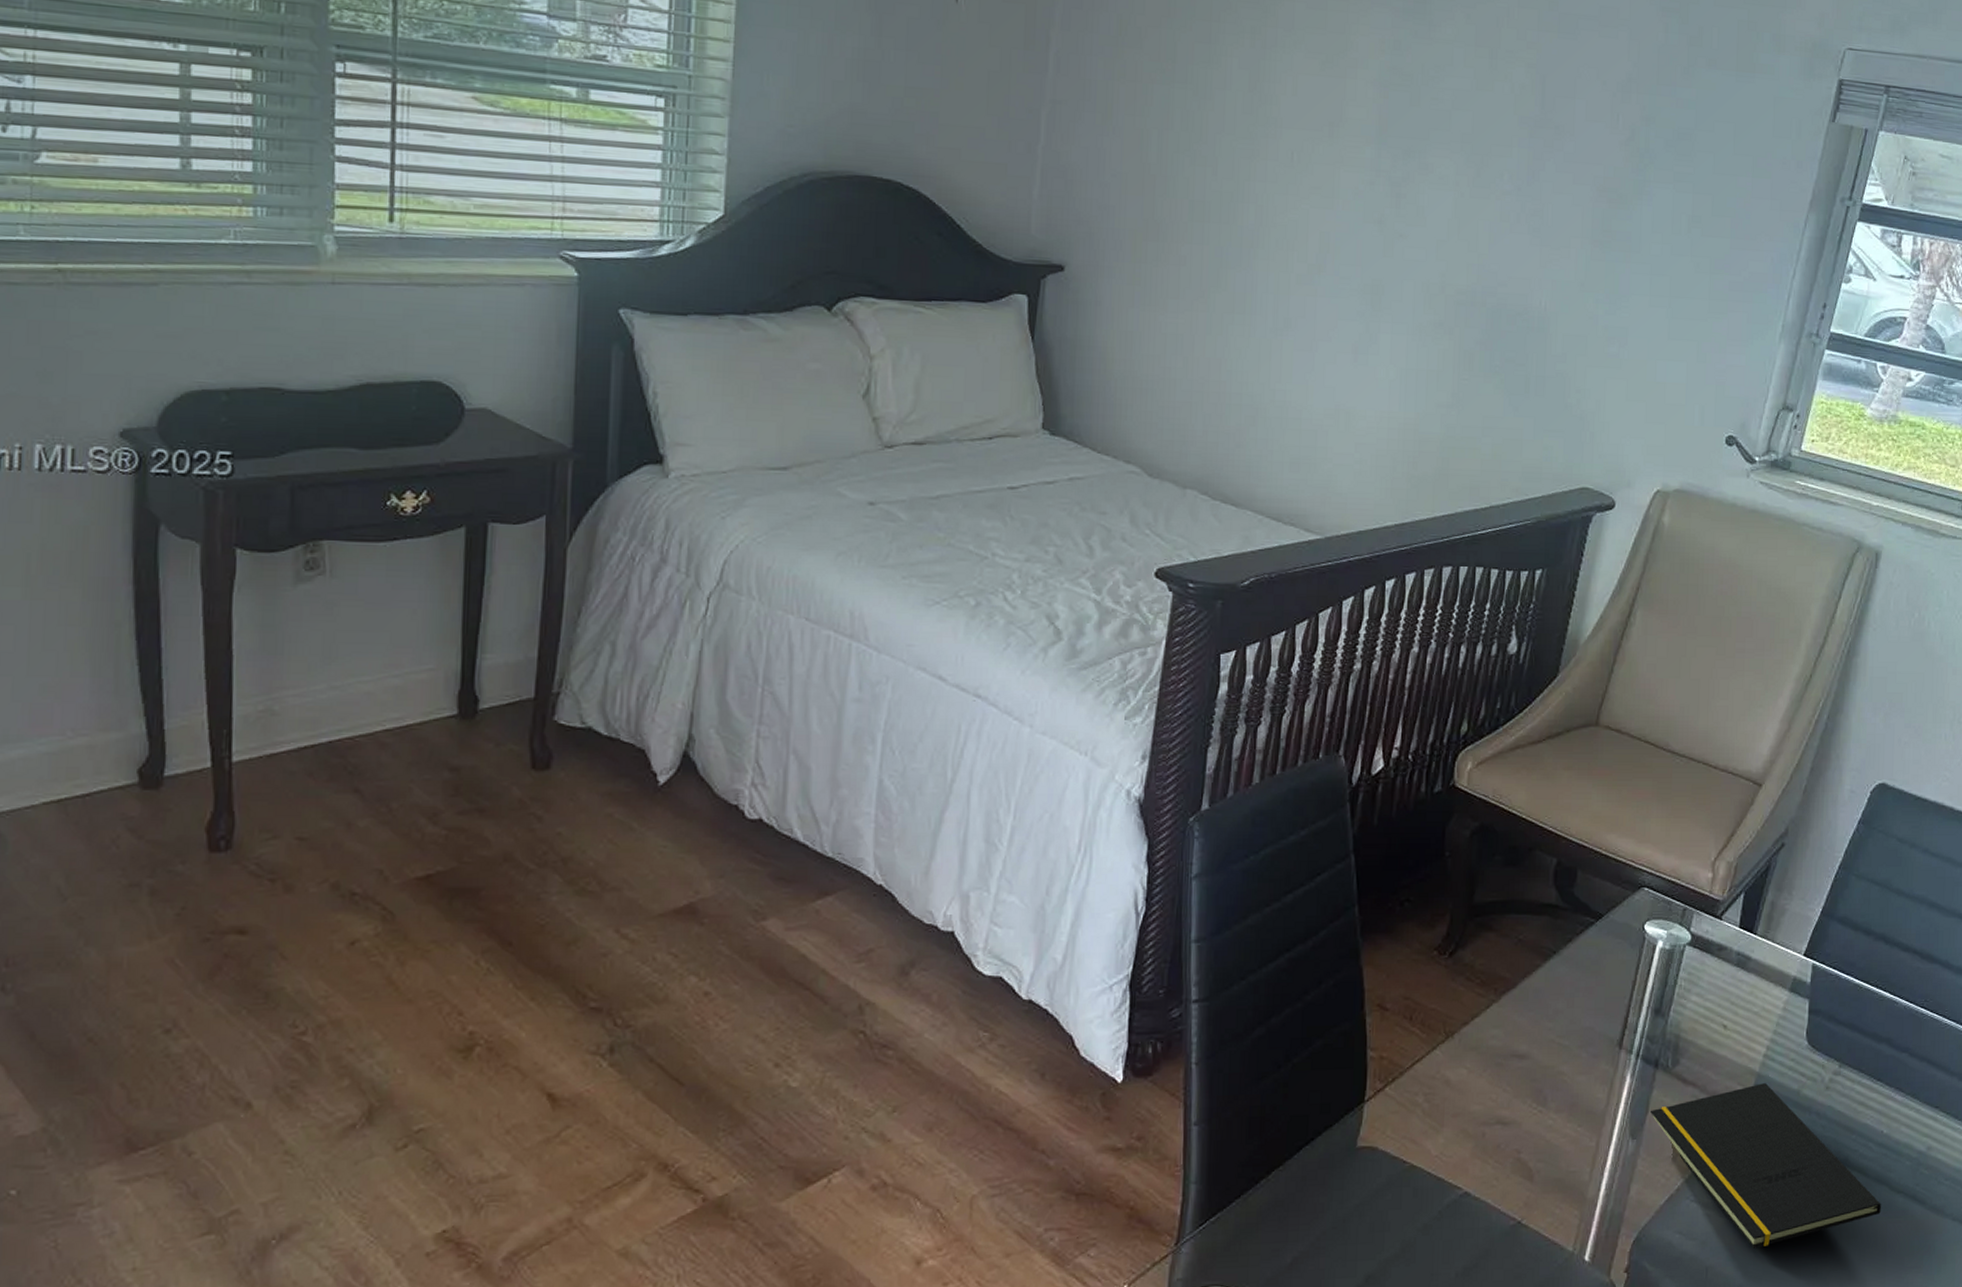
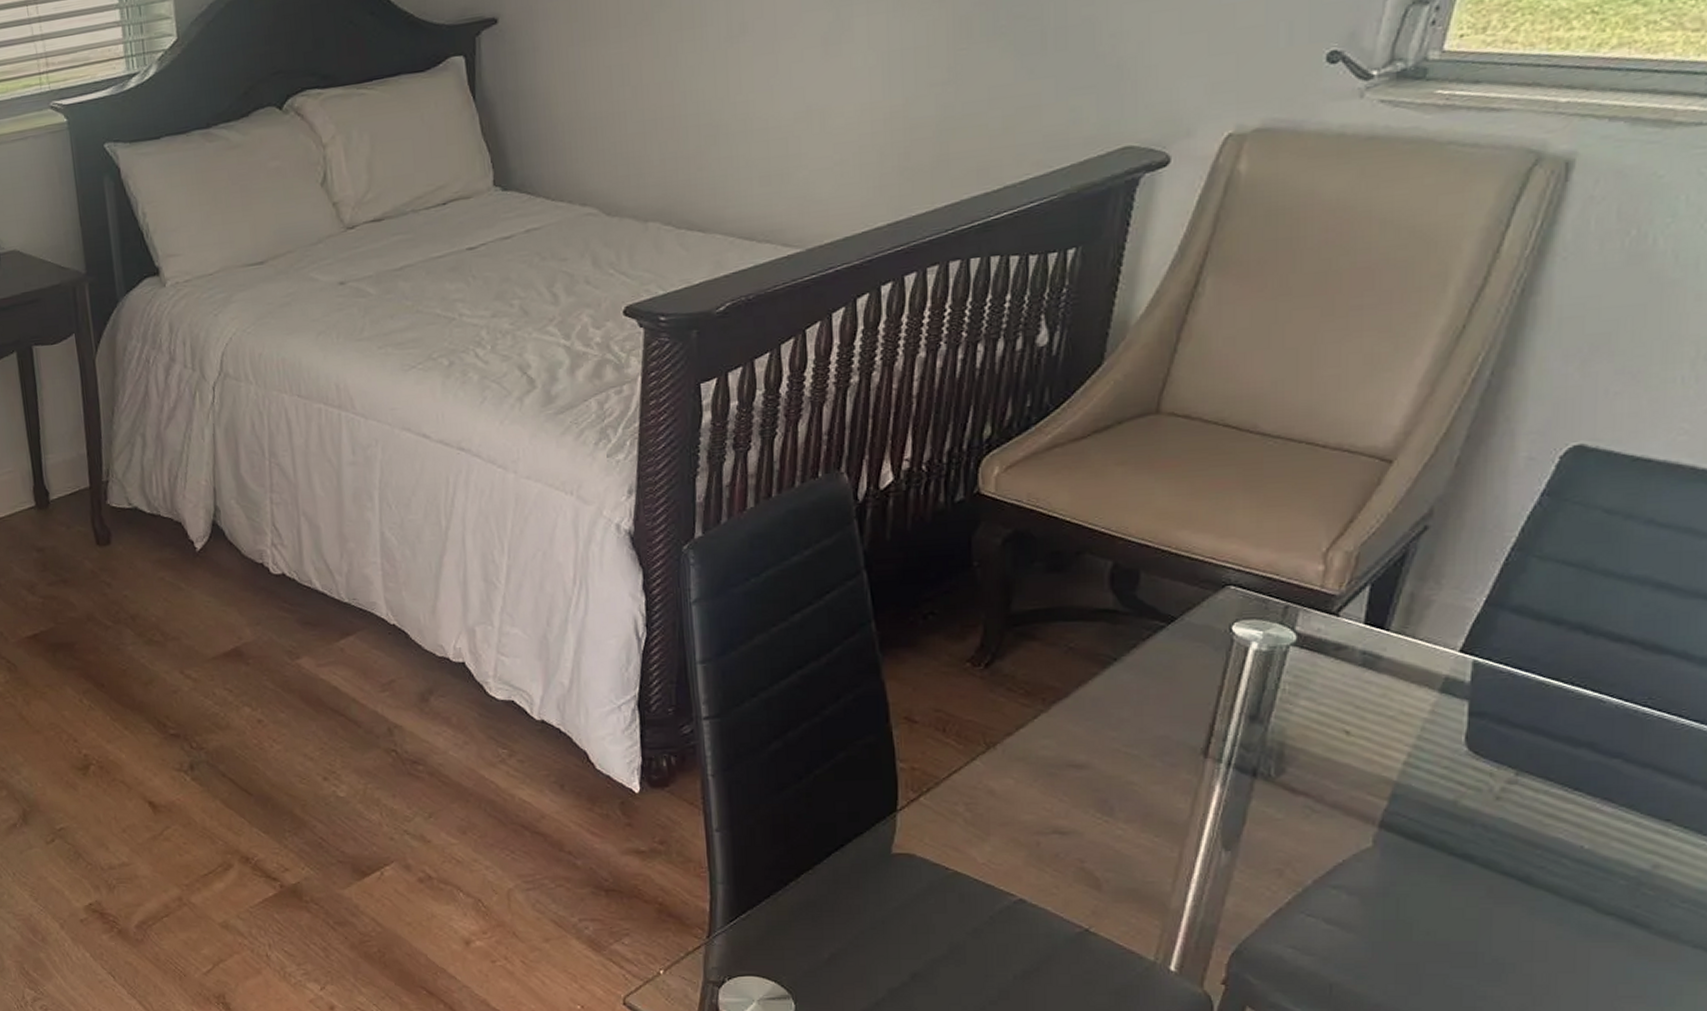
notepad: present [1651,1083,1882,1248] -> none [1249,793,1583,967]

